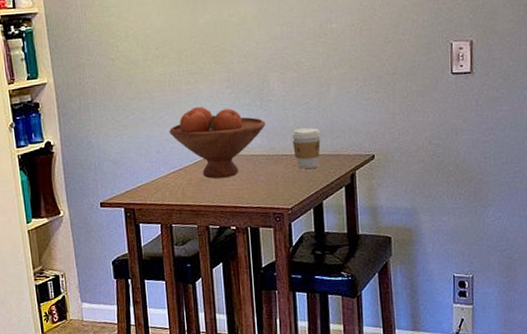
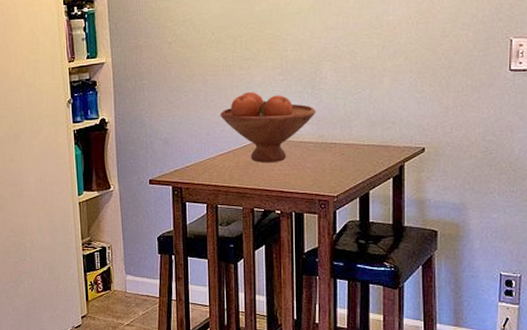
coffee cup: present [292,128,321,169] -> none [342,118,371,158]

